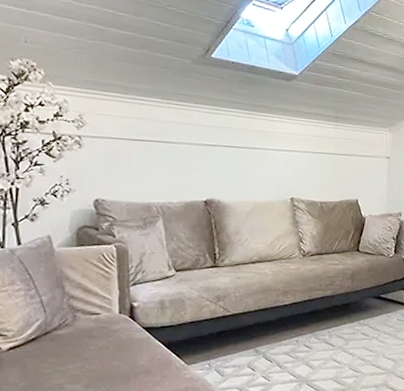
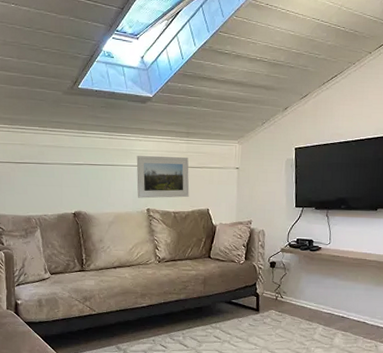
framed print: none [279,139,338,187] -> present [136,156,190,199]

